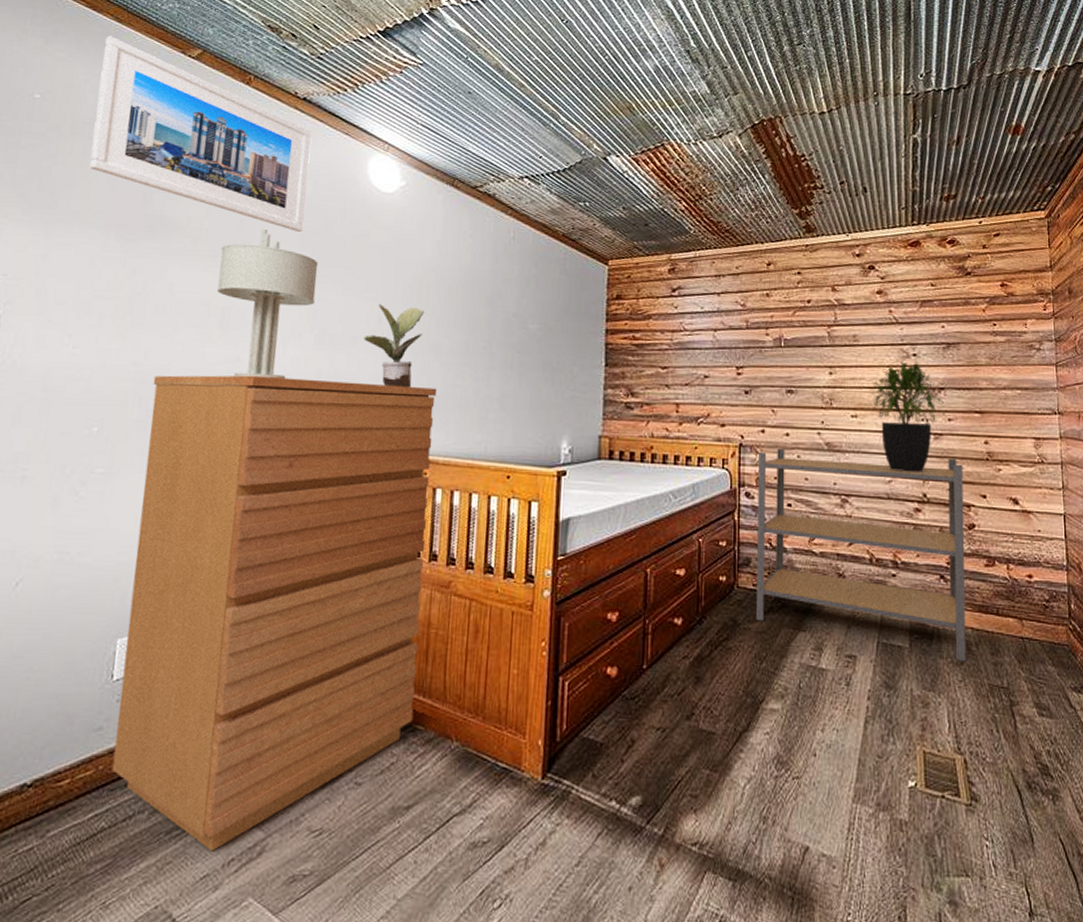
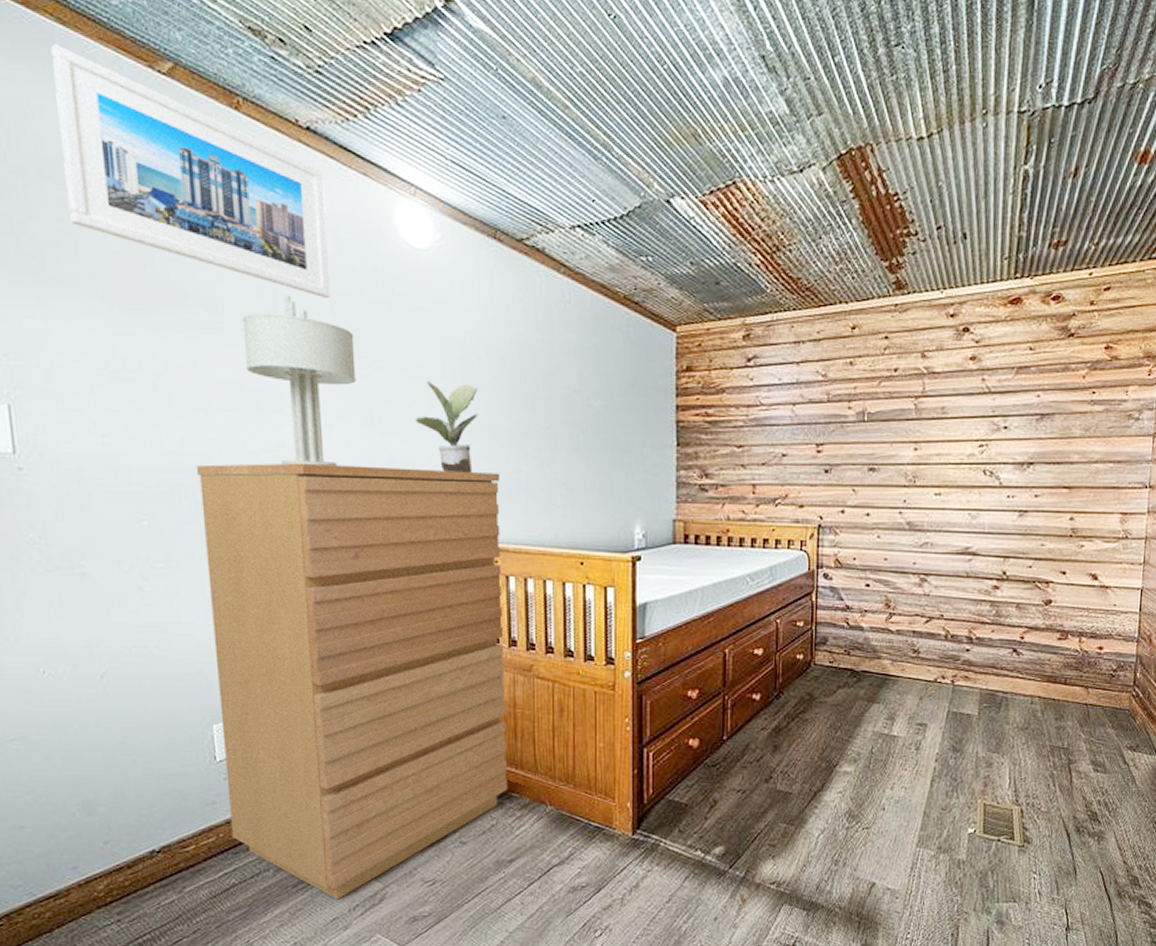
shelving unit: present [755,448,967,662] -> none [831,528,1045,727]
potted plant: present [871,360,944,472] -> none [957,434,1032,550]

